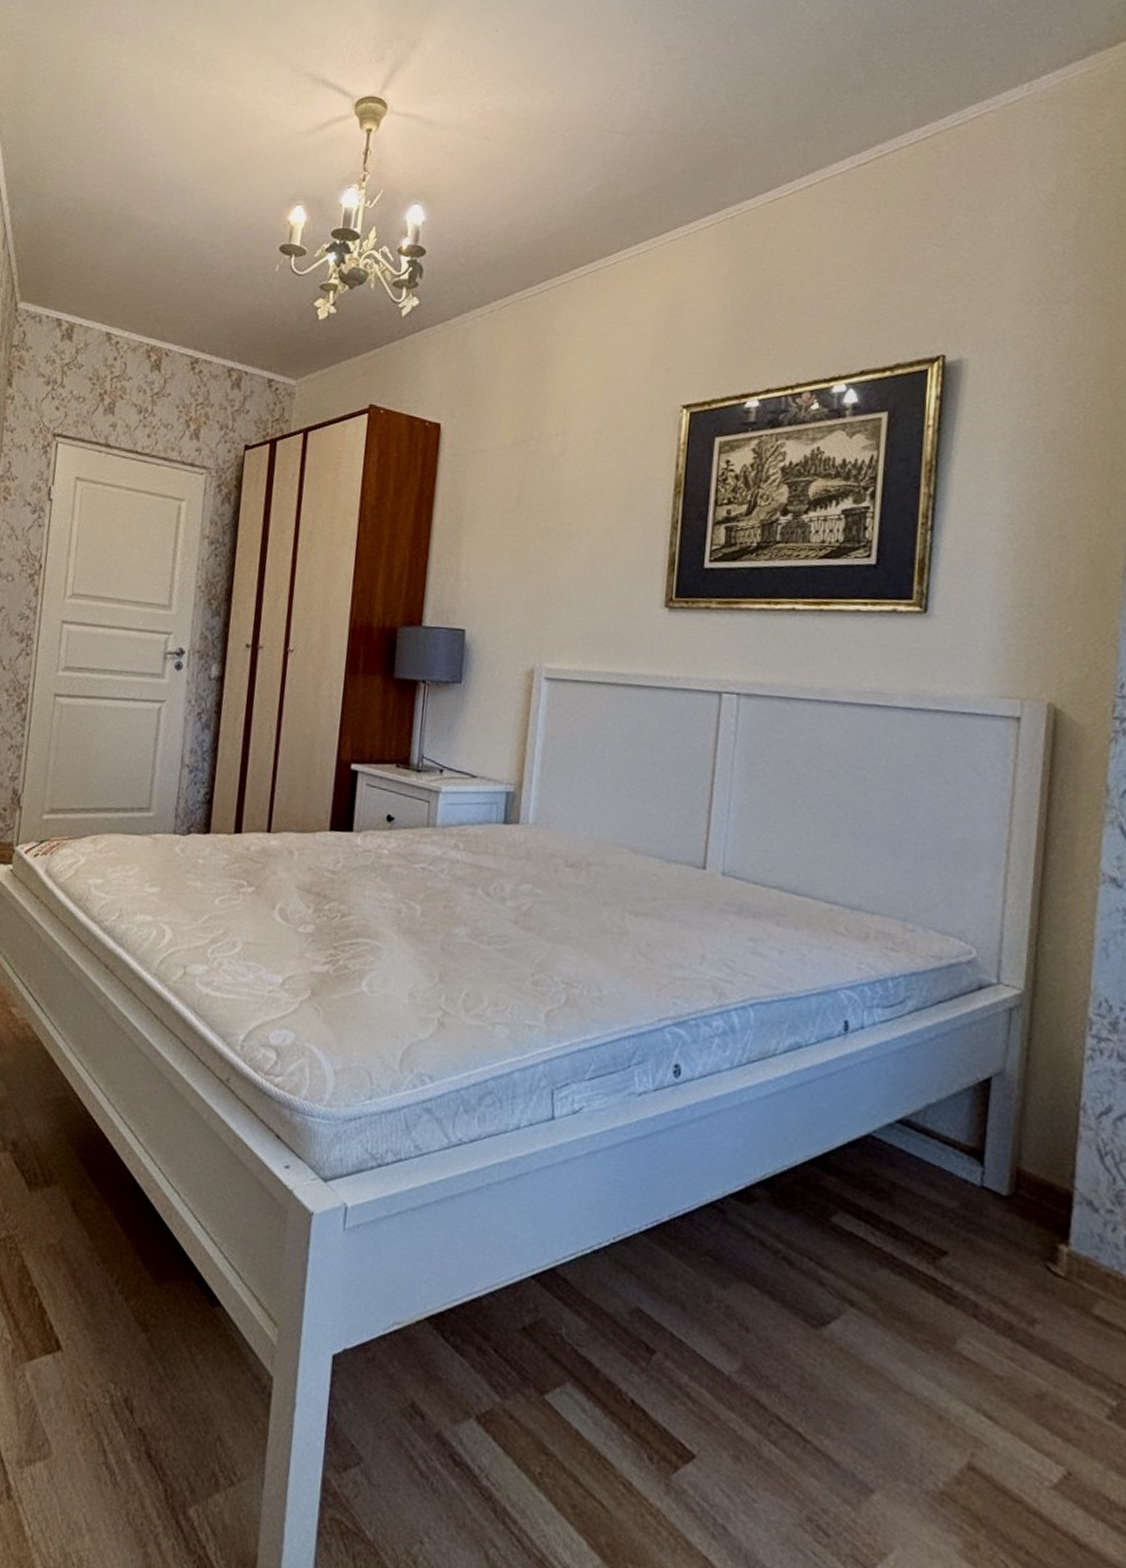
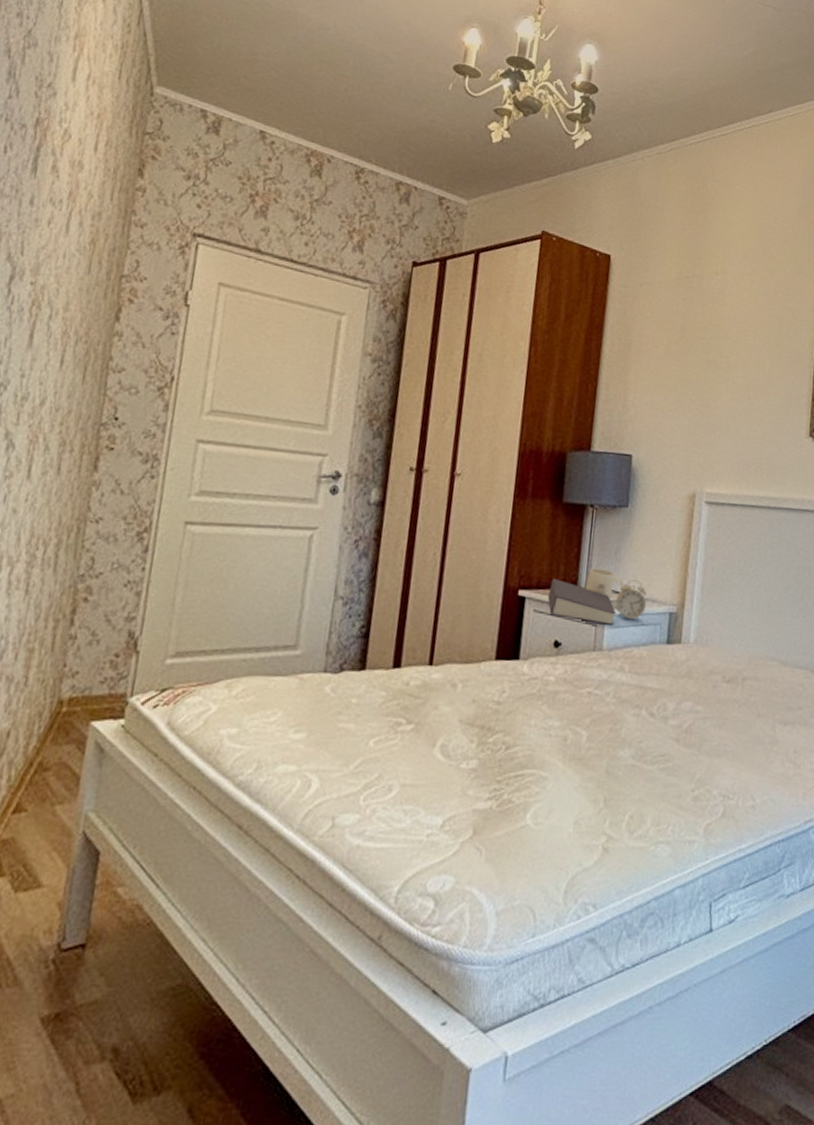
book: none [380,754,450,802] -> present [547,579,617,625]
mug: none [417,744,459,777] -> present [585,567,625,600]
alarm clock: none [449,757,482,799] -> present [616,580,647,621]

